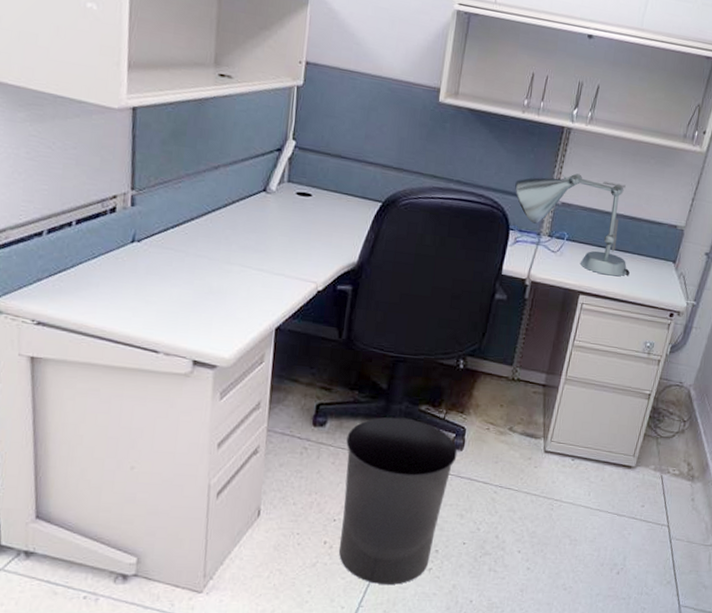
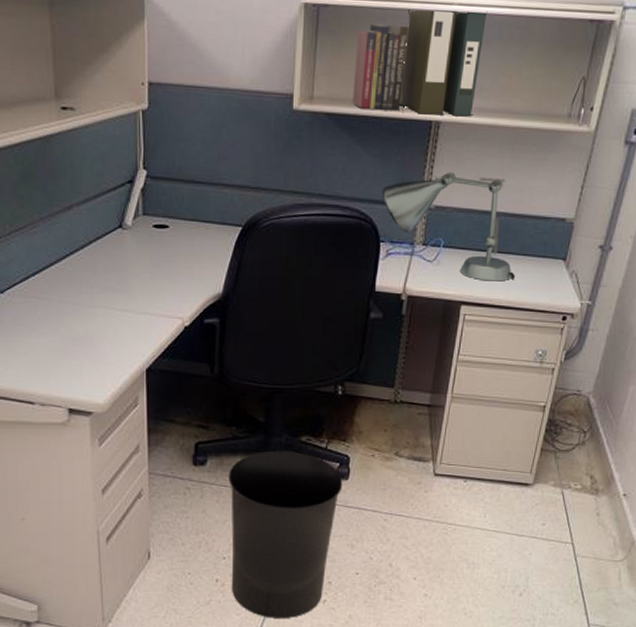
books: none [493,36,549,114] -> present [352,24,409,110]
binder: none [536,29,592,123] -> present [399,10,457,115]
binder: none [575,36,619,127] -> present [443,10,488,117]

